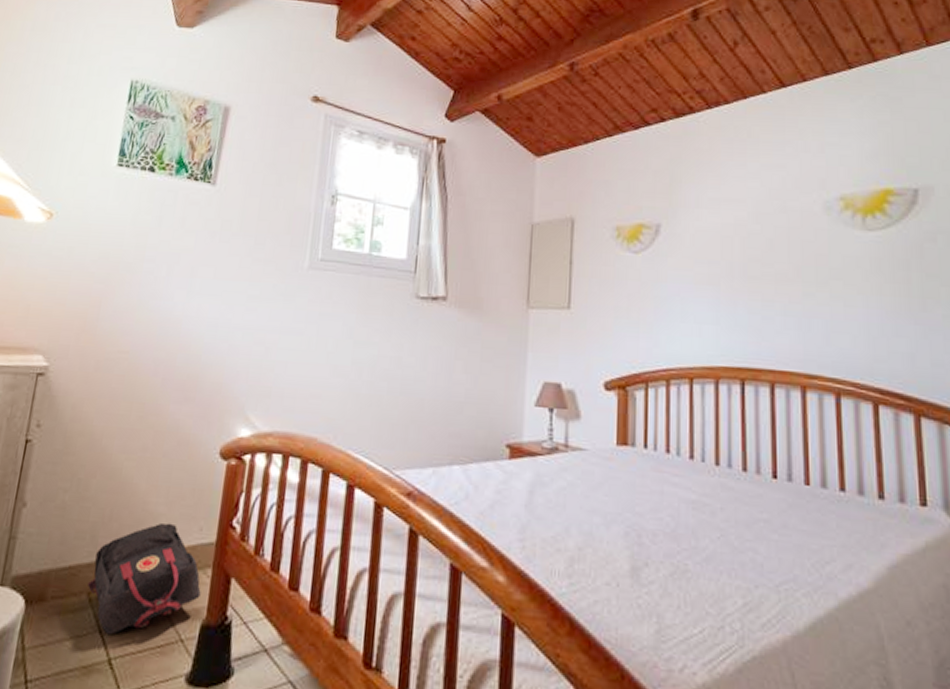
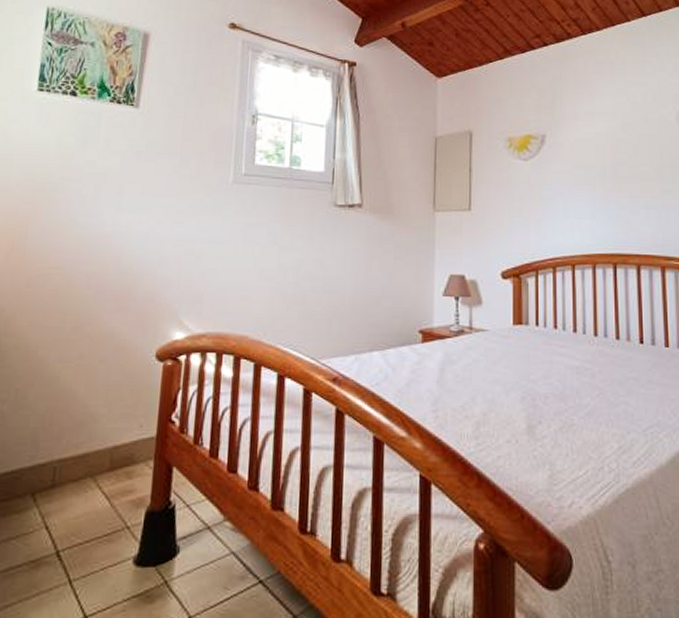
backpack: present [88,523,201,635] -> none [31,423,144,530]

